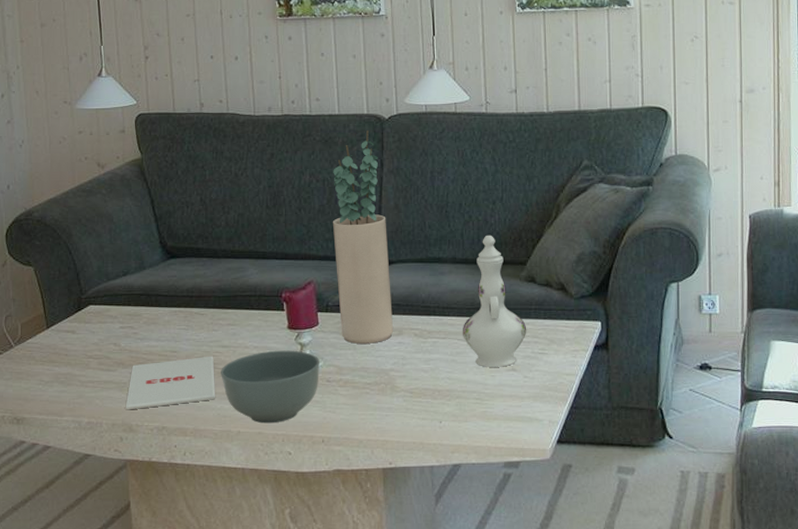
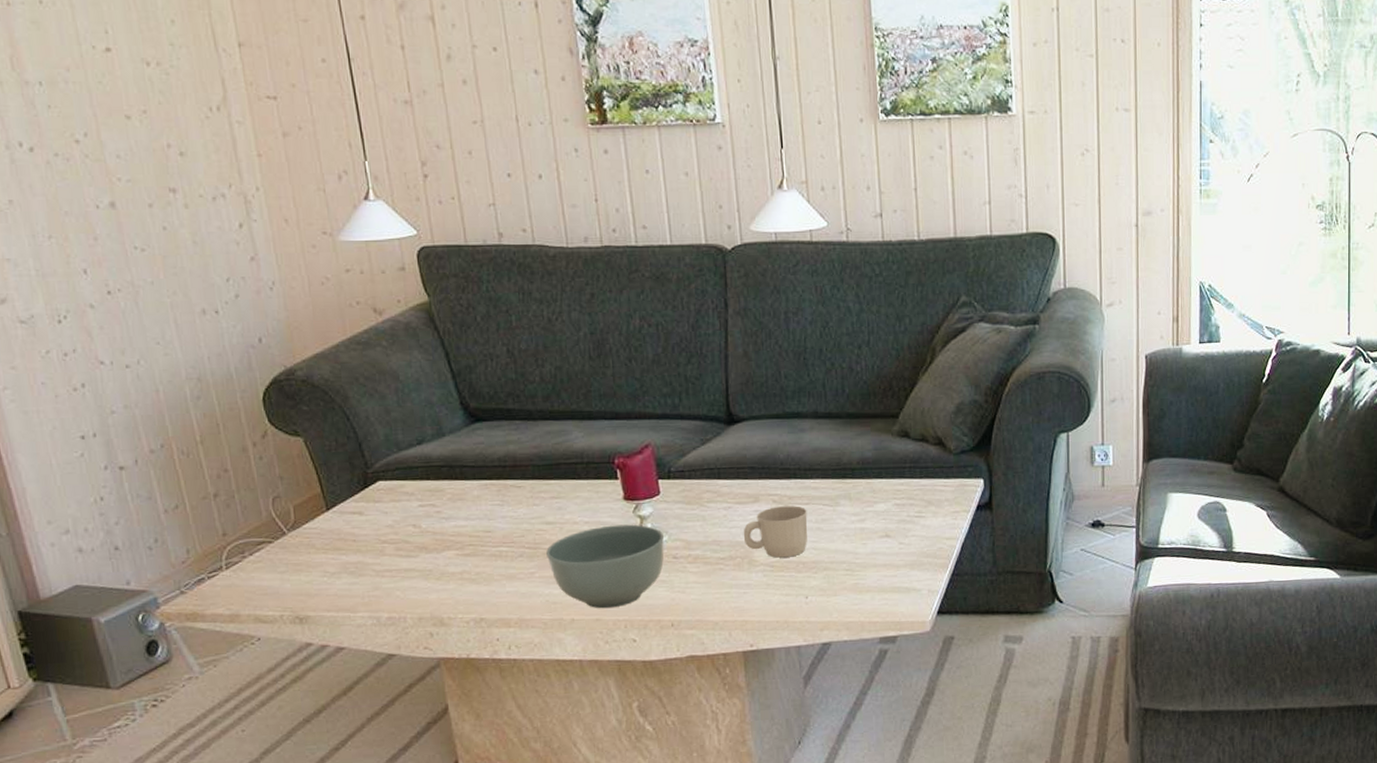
magazine: present [125,356,216,410] -> none [433,534,543,602]
vase: present [332,130,394,344] -> none [668,264,749,514]
mug: none [387,339,444,385] -> present [743,506,807,558]
ewer: present [462,235,527,367] -> none [827,384,901,535]

